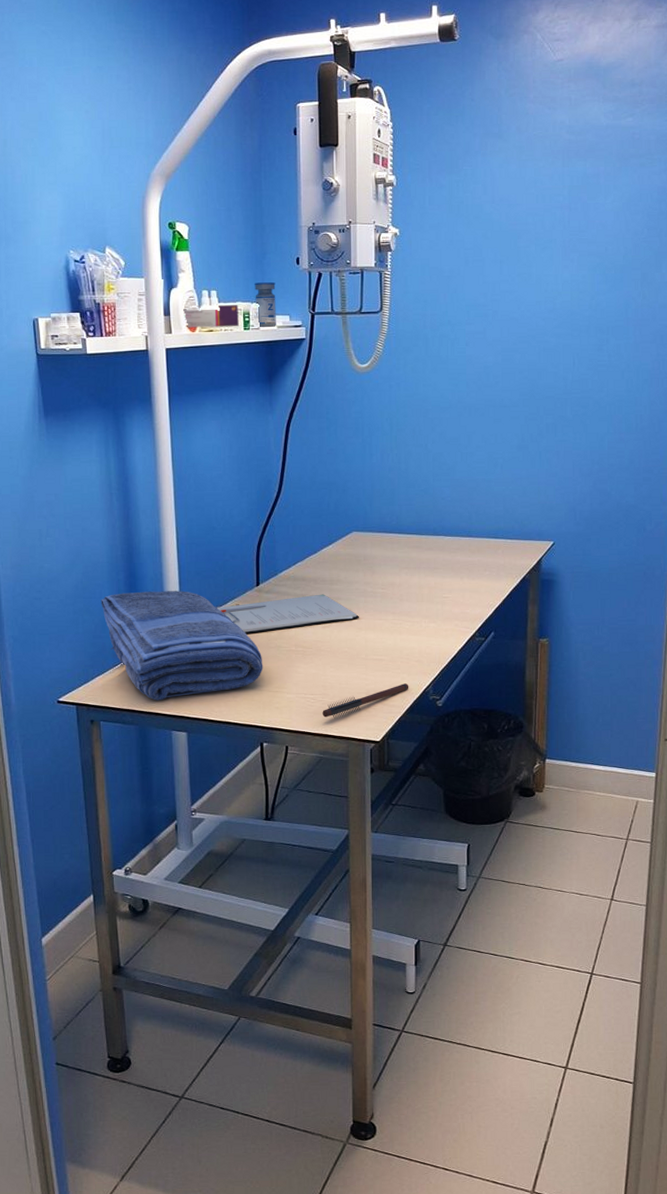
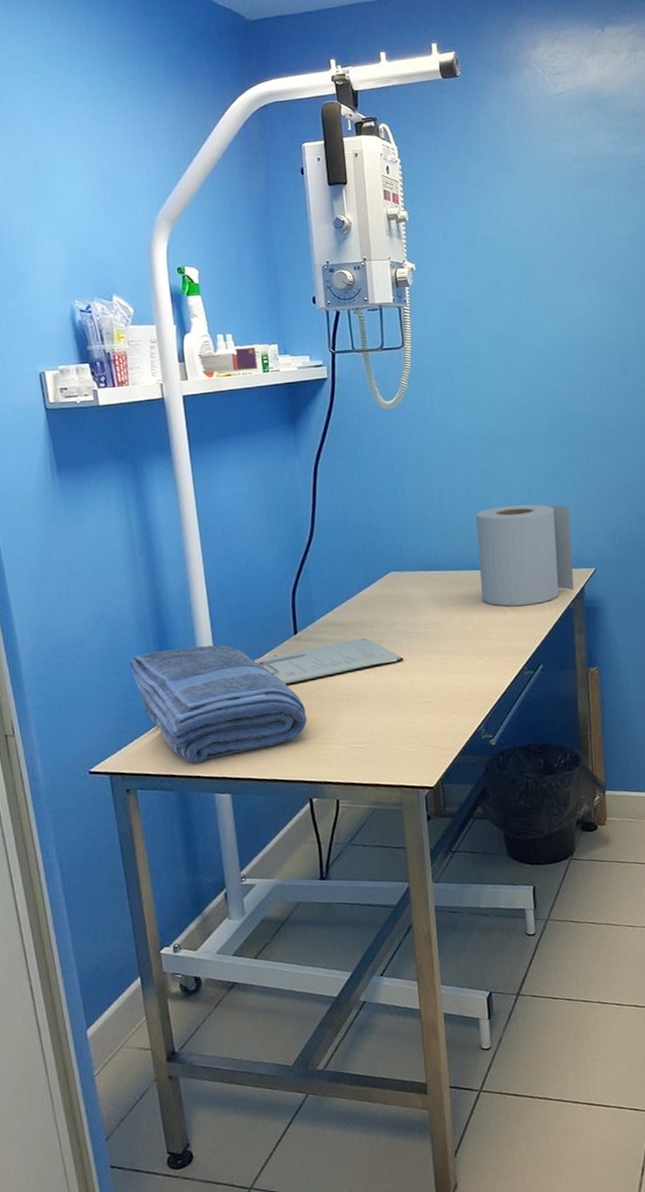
medicine: present [253,282,276,328] -> none [270,323,296,370]
hairbrush: present [322,683,409,719] -> none [372,724,461,767]
paper towel roll: none [439,474,533,573] -> present [475,504,574,606]

